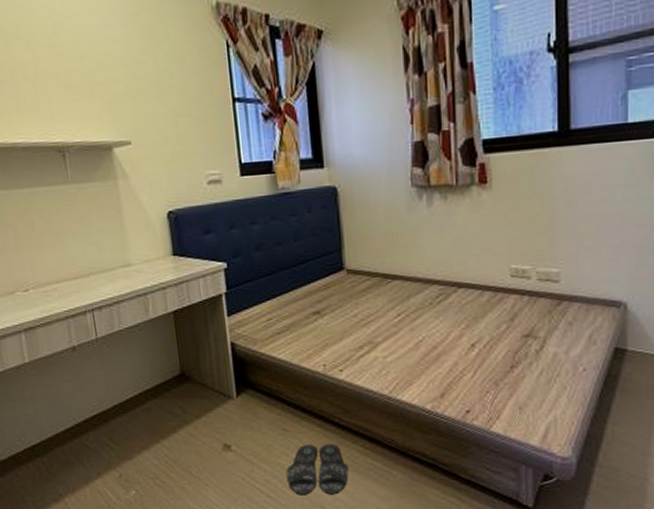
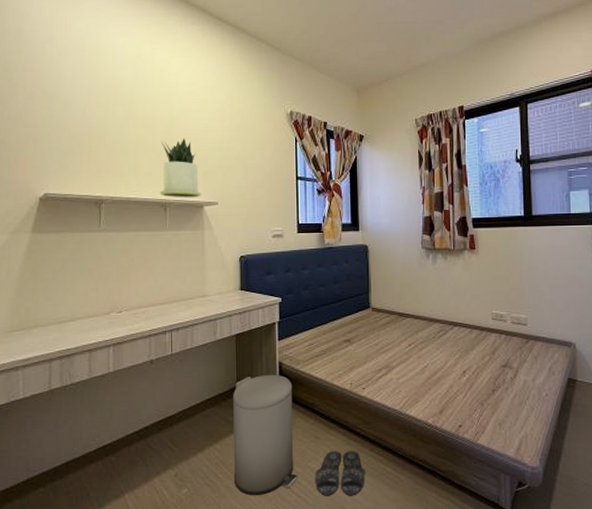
planter: none [45,54,110,140] -> present [159,138,203,199]
pedal bin: none [177,357,266,497] -> present [233,374,298,496]

